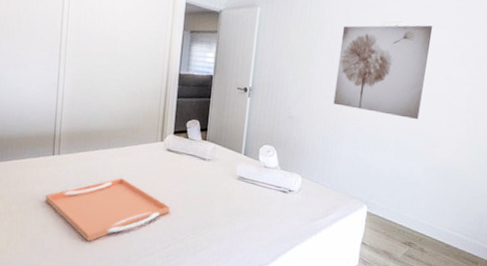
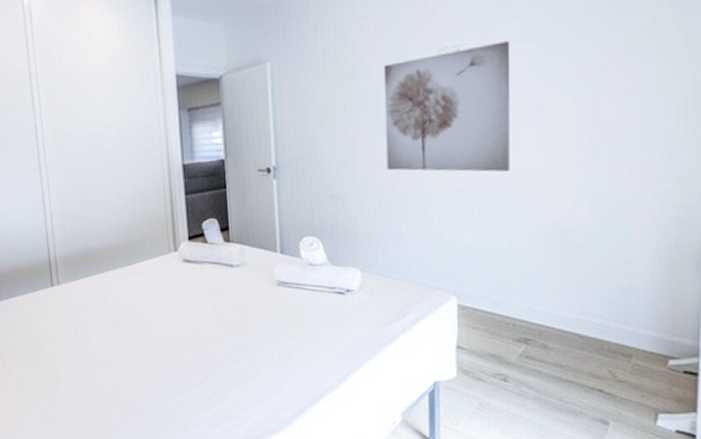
serving tray: present [45,178,170,242] -> none [52,303,199,385]

